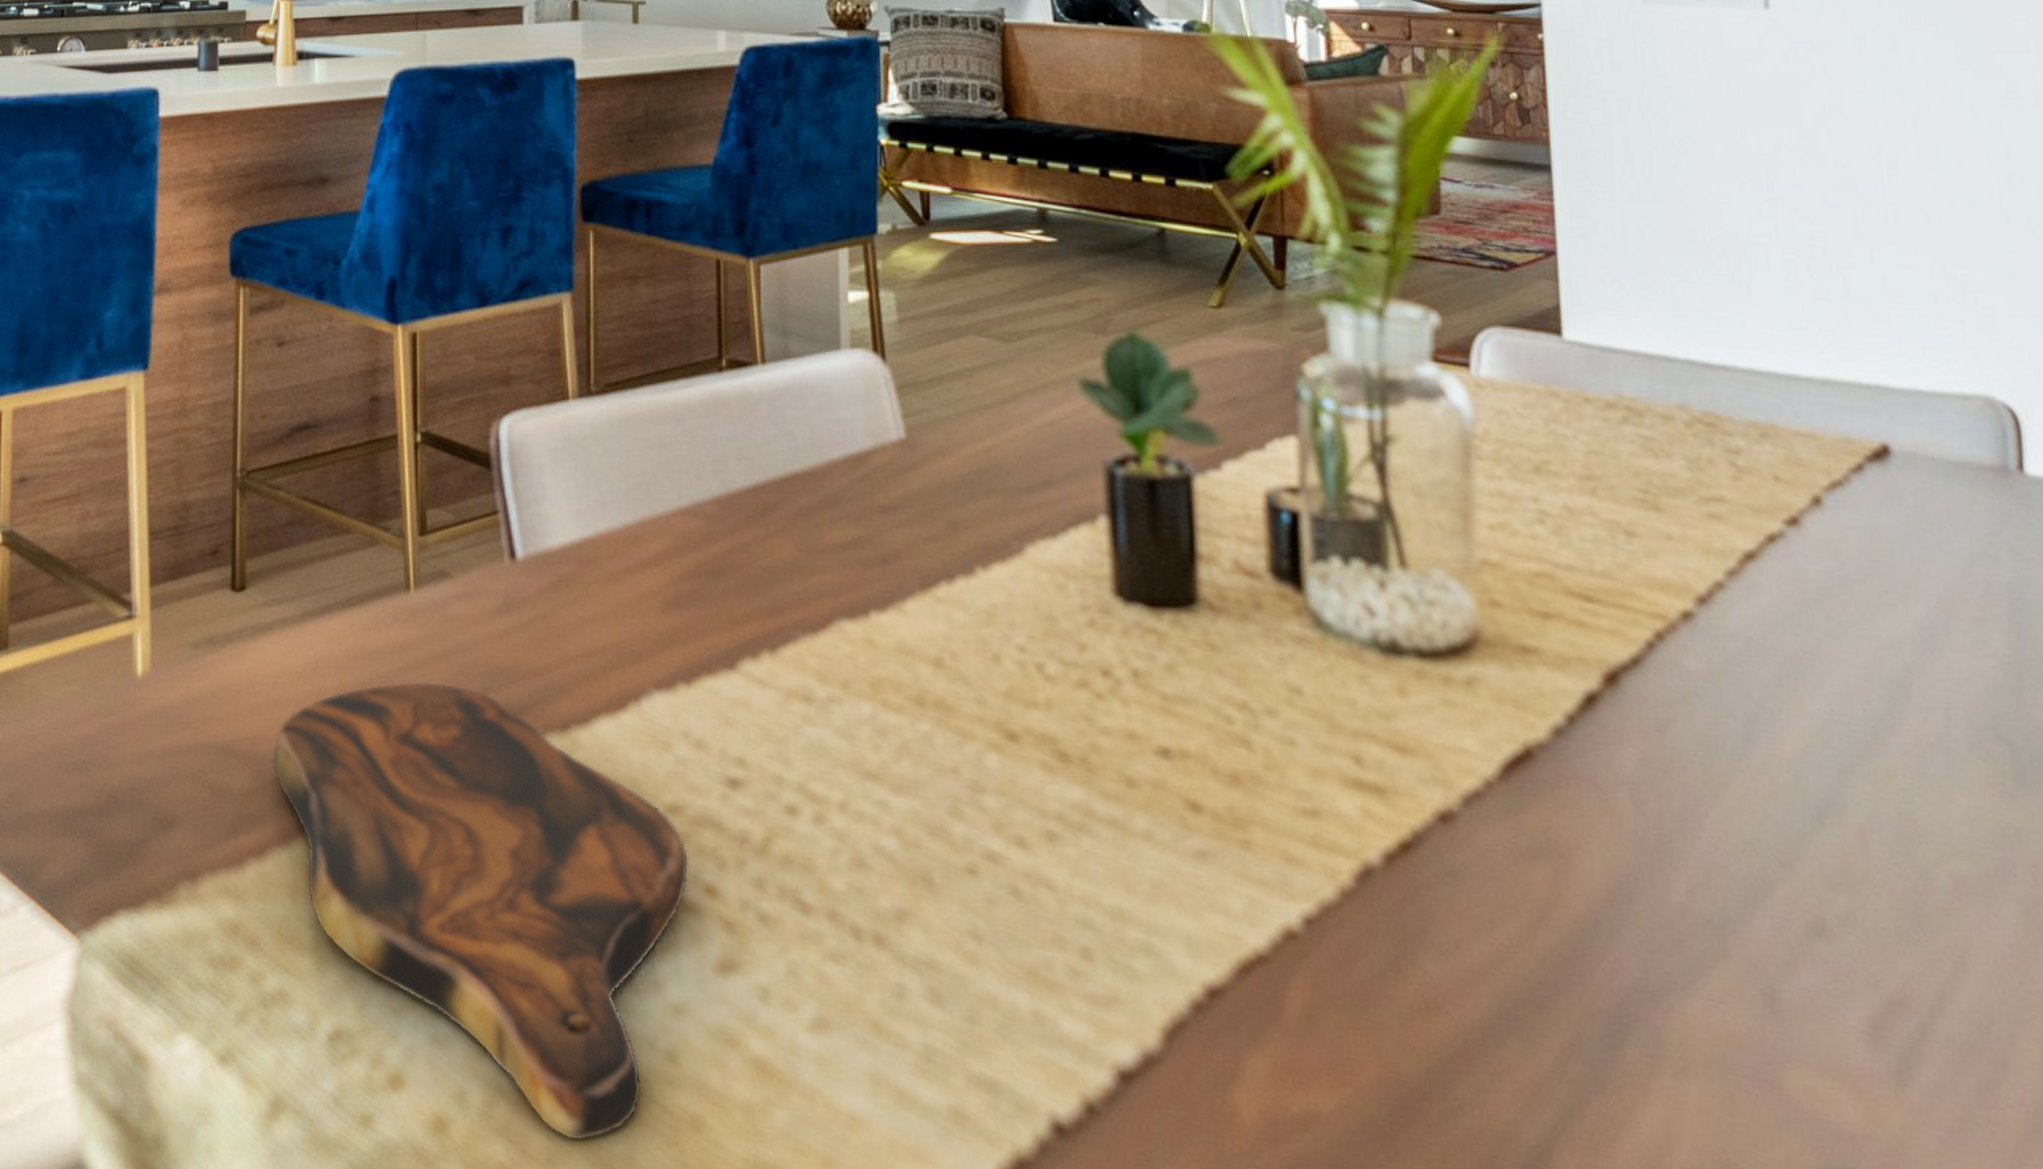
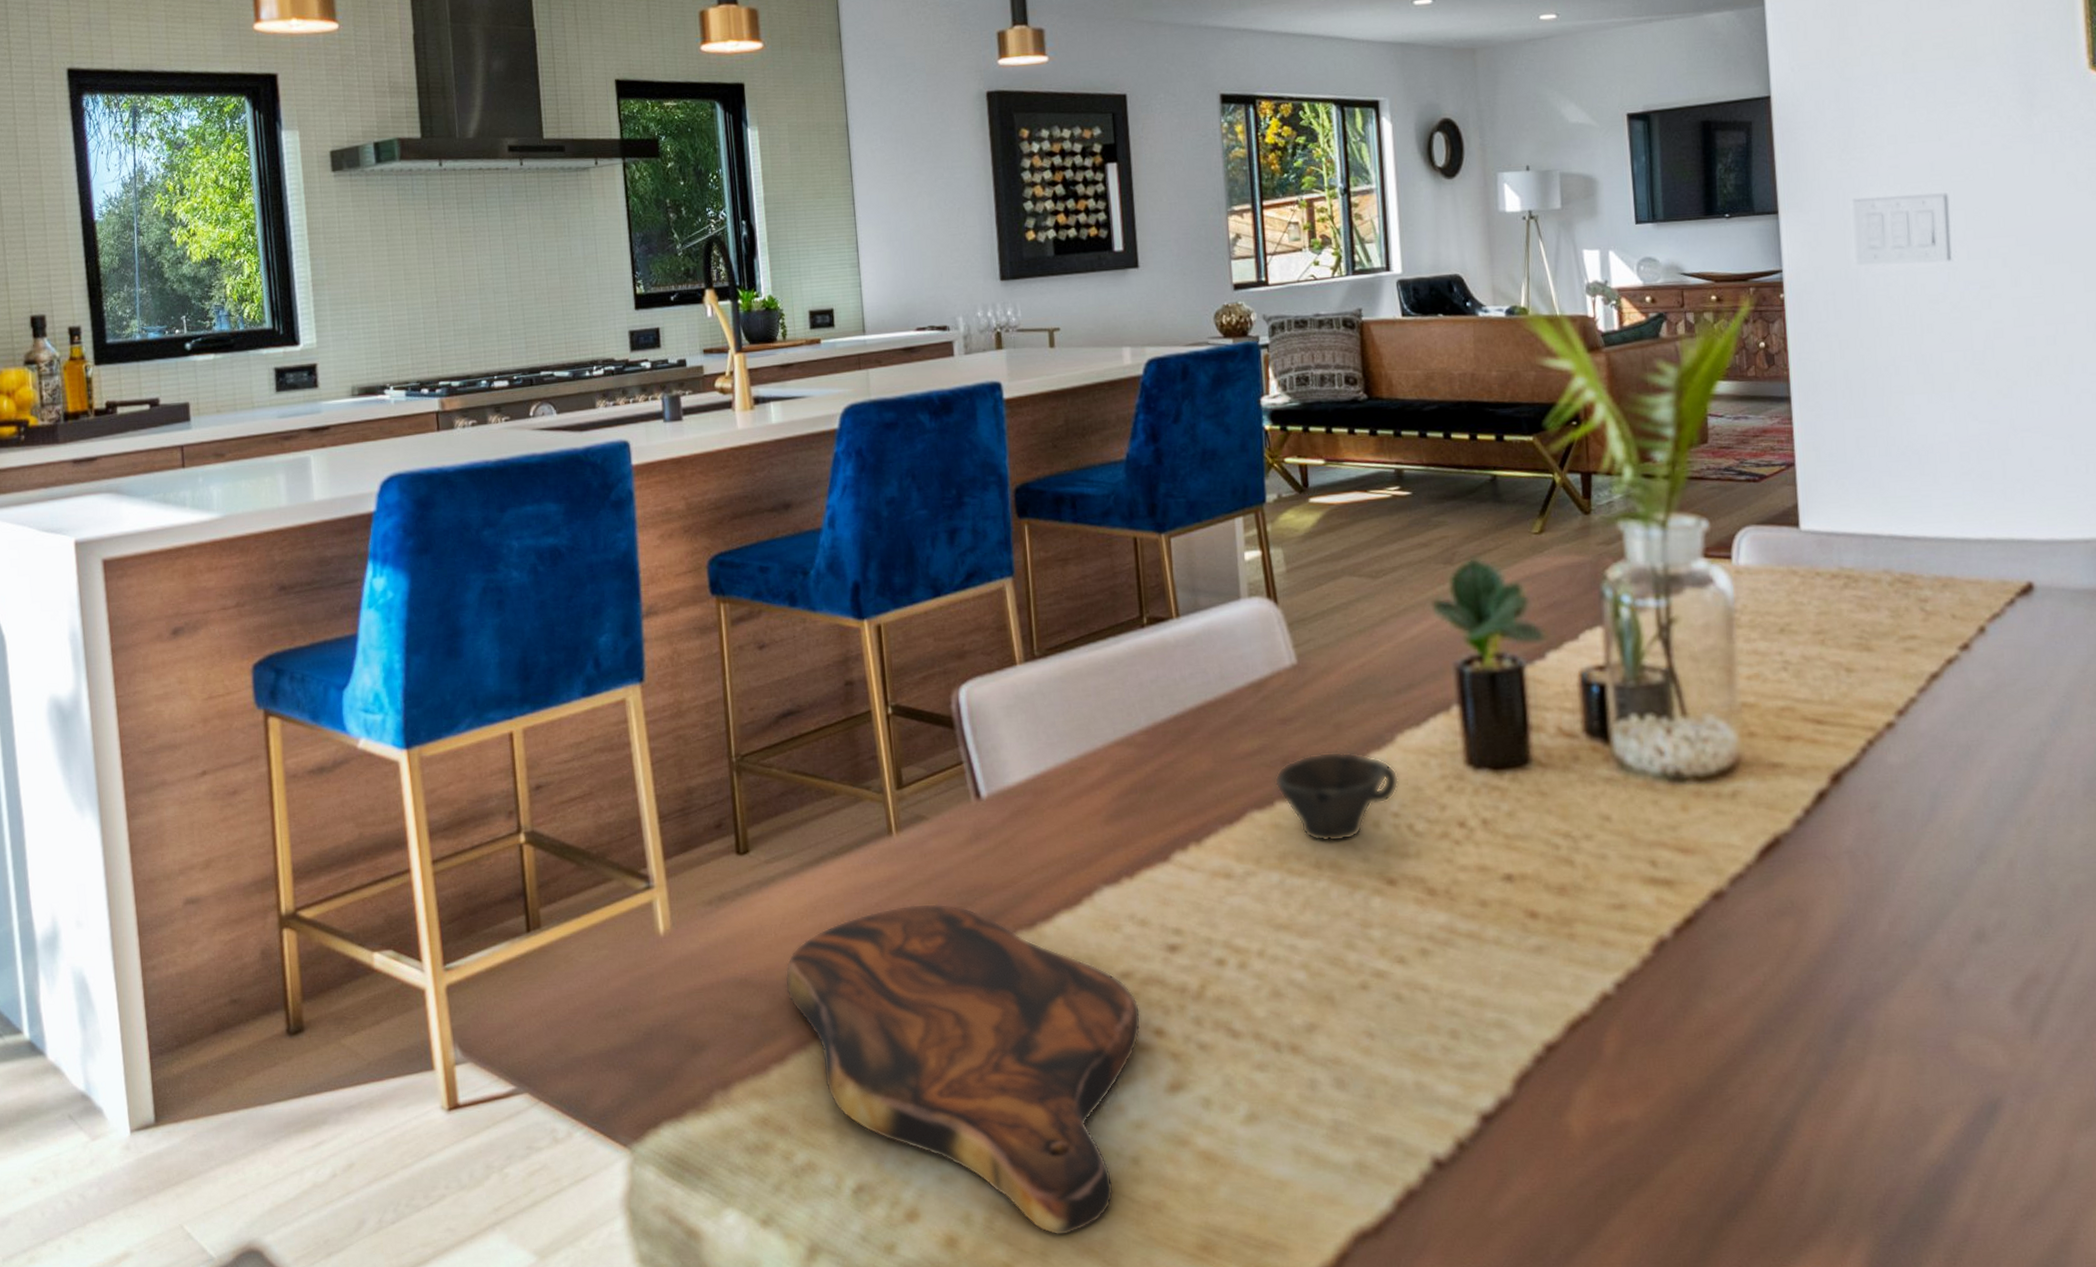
cup: none [870,555,1028,675] -> present [1274,751,1400,843]

